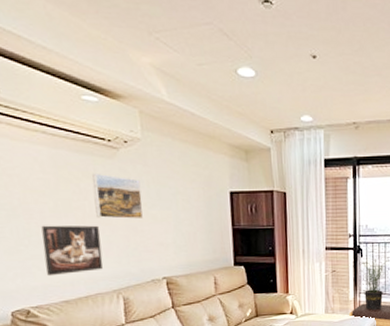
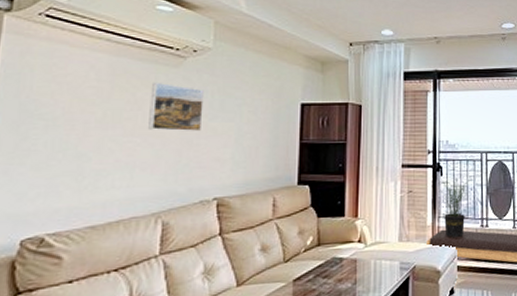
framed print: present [41,225,103,277] -> none [77,137,150,197]

